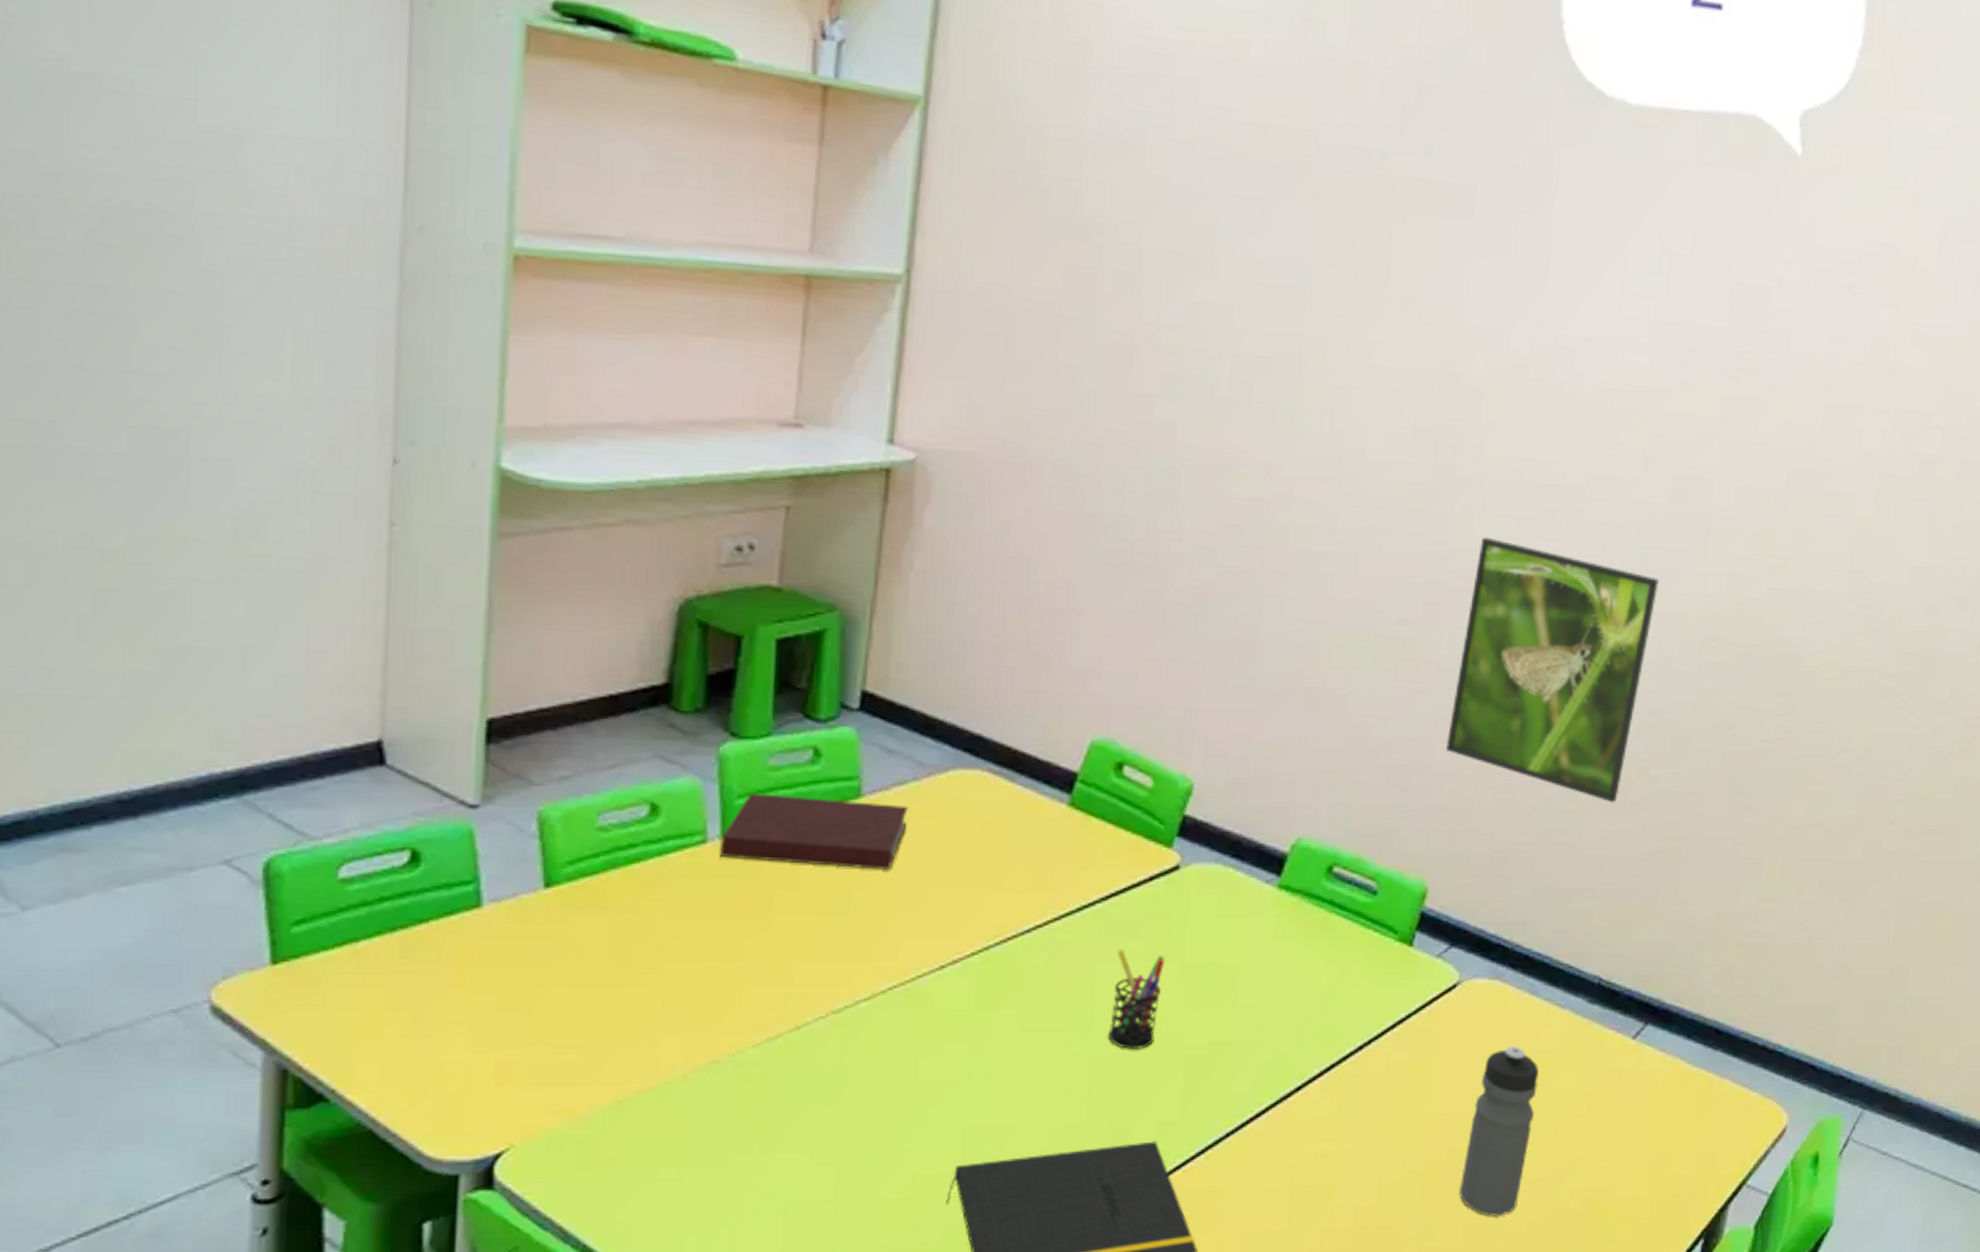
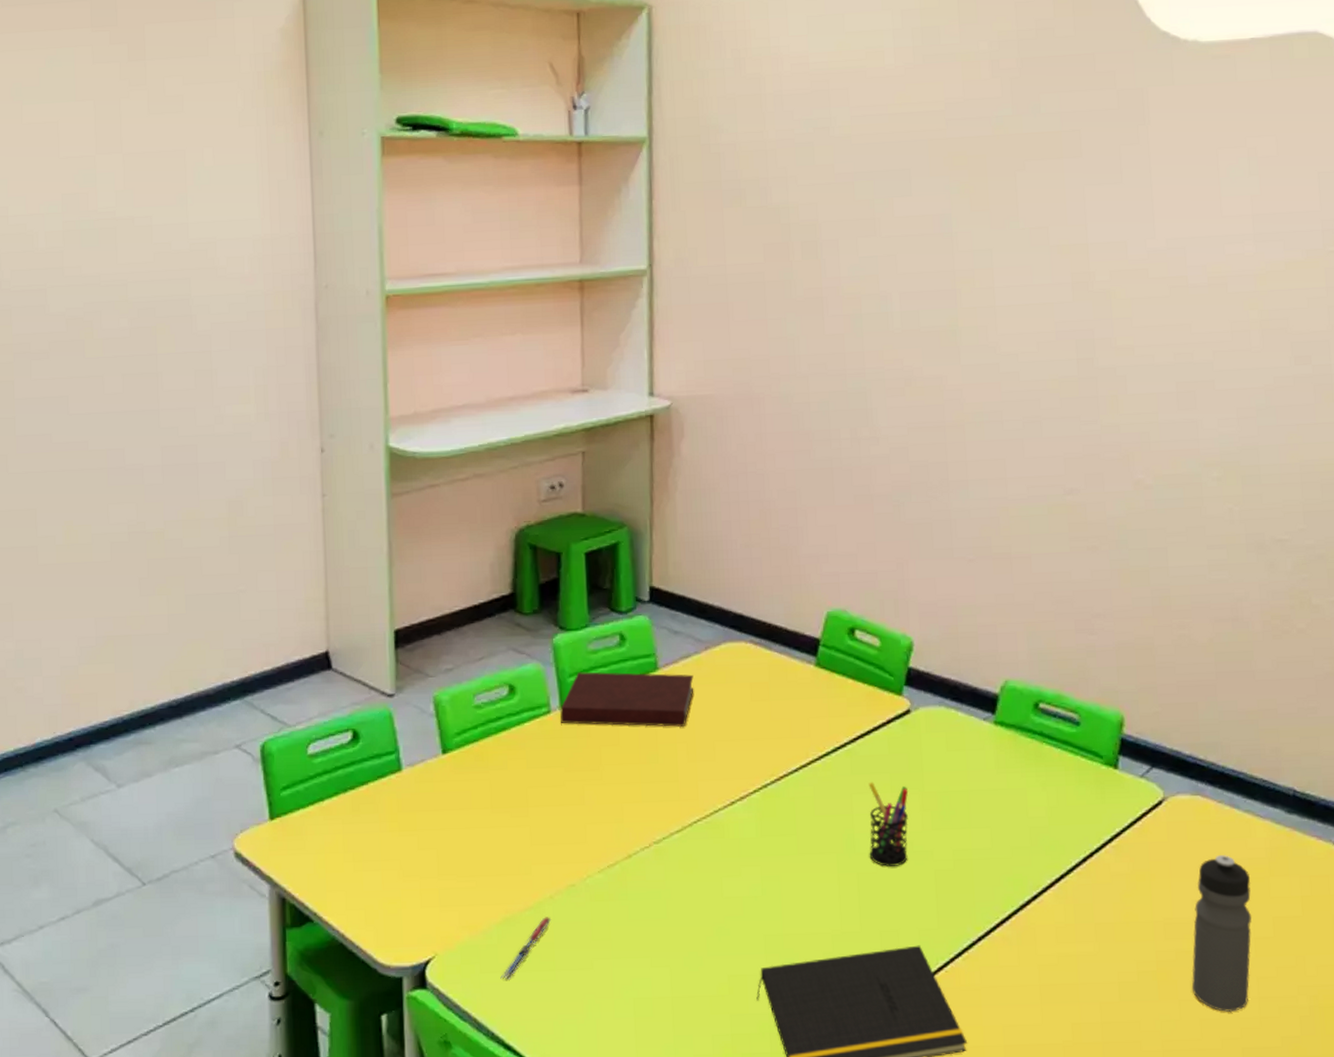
pen: none [602,1100,682,1179] -> present [500,917,552,980]
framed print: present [1445,537,1660,803] -> none [1122,413,1294,632]

